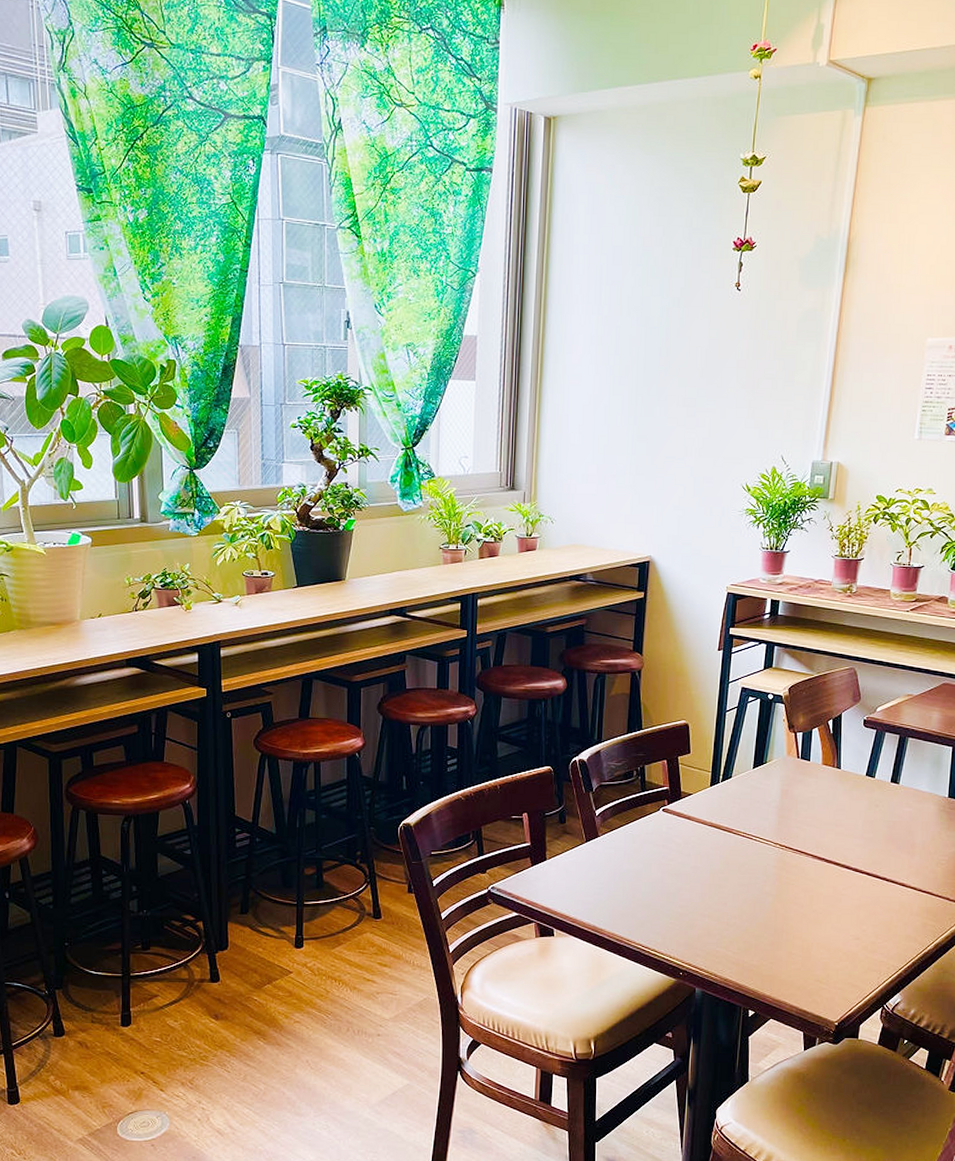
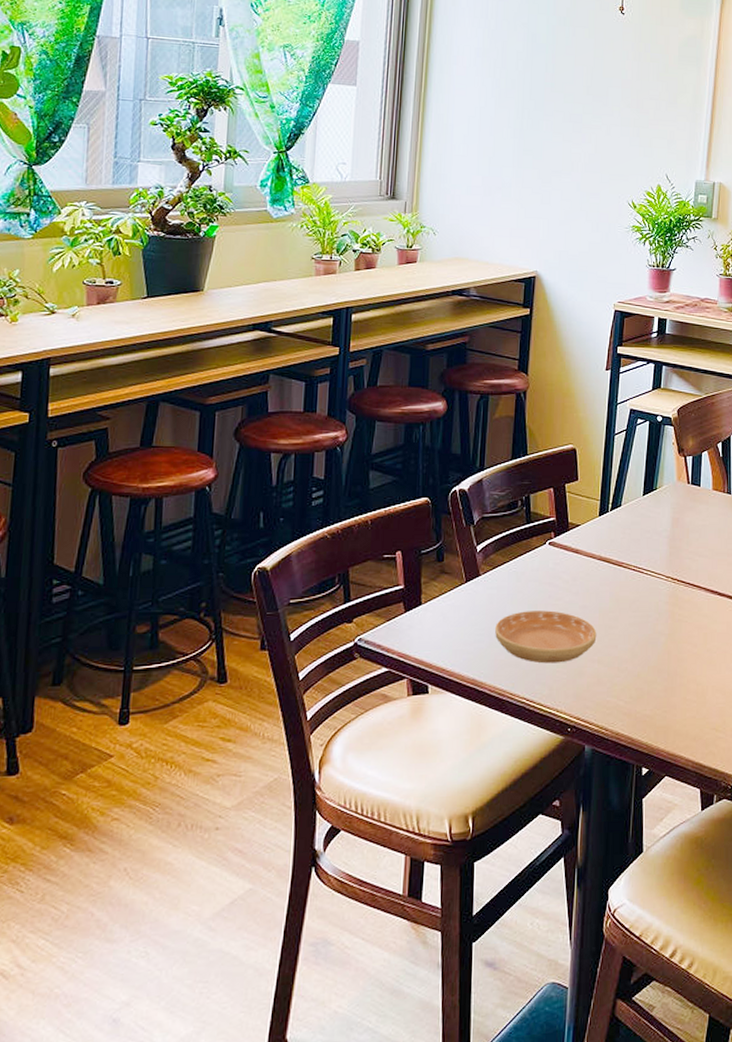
saucer: none [613,869,707,916] -> present [495,610,597,664]

